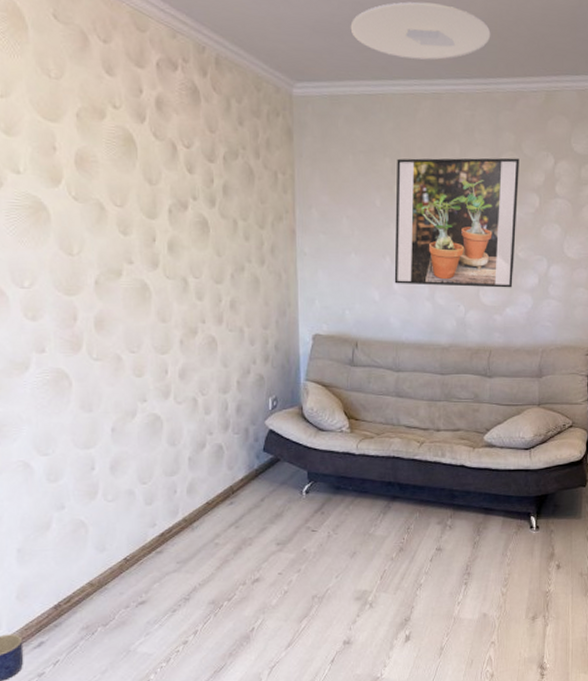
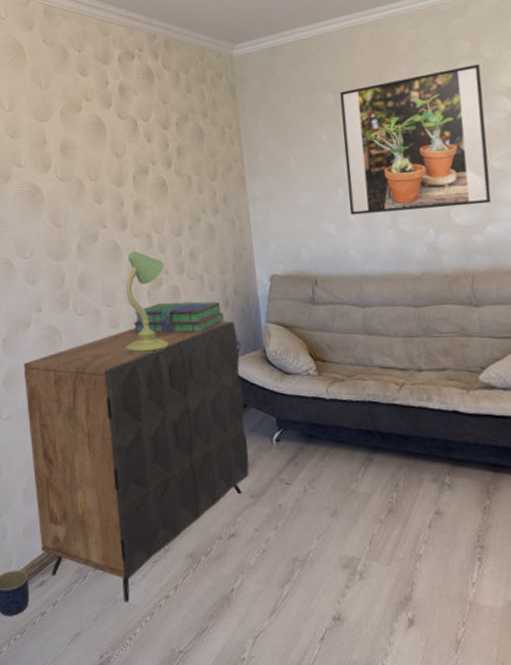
dresser: none [19,376,278,652] -> present [23,320,249,602]
table lamp: none [153,293,201,405] -> present [125,250,169,354]
stack of books: none [161,353,264,386] -> present [133,301,225,333]

